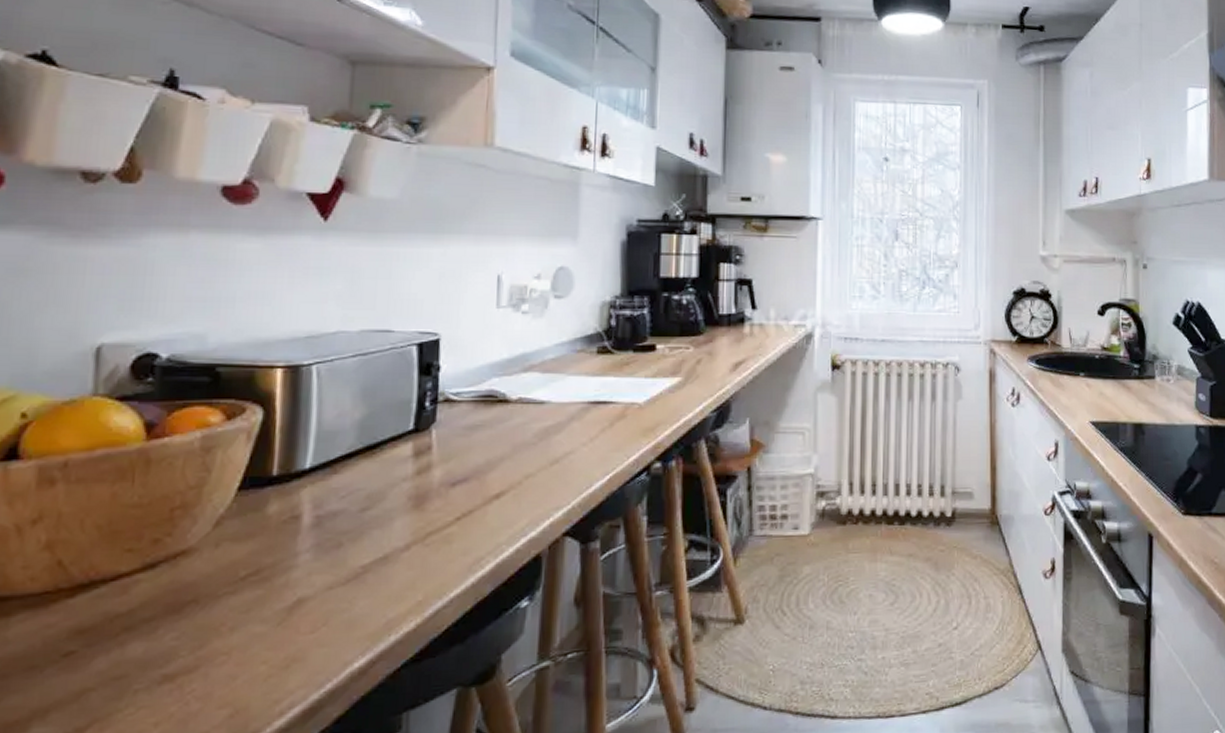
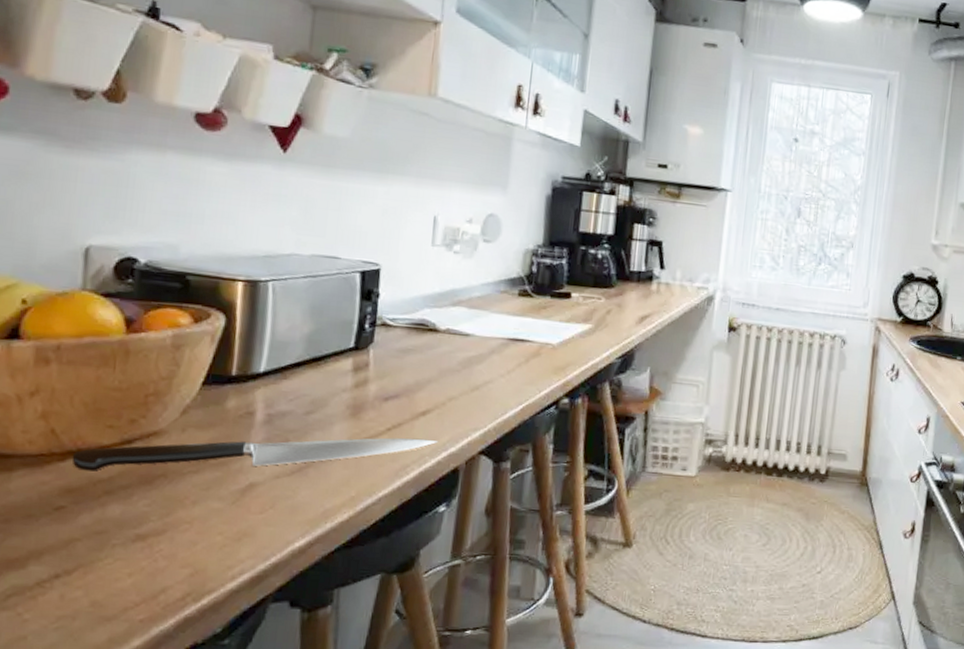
kitchen knife: none [83,525,517,606] -> present [71,437,439,471]

